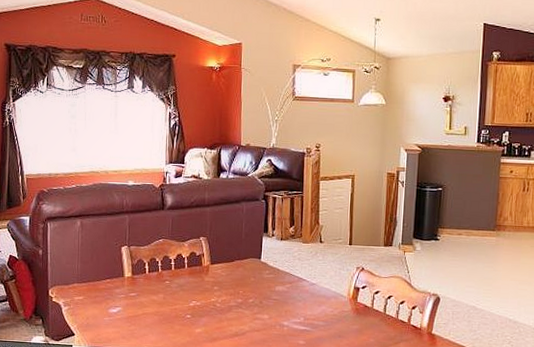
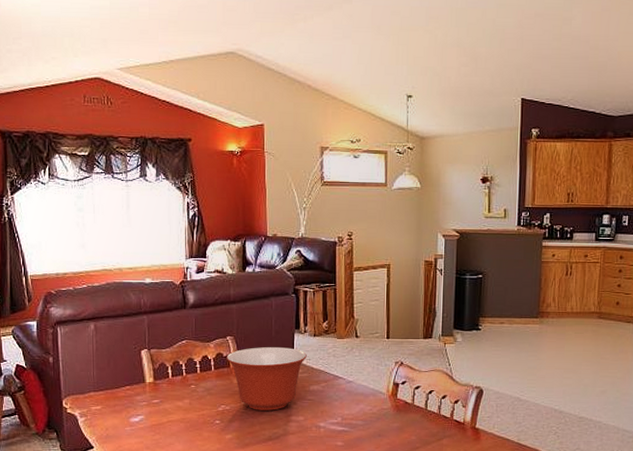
mixing bowl: none [199,248,274,308] -> present [226,347,307,411]

